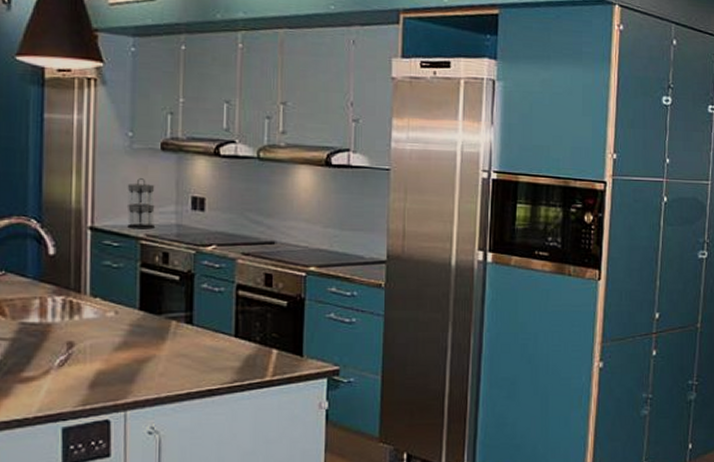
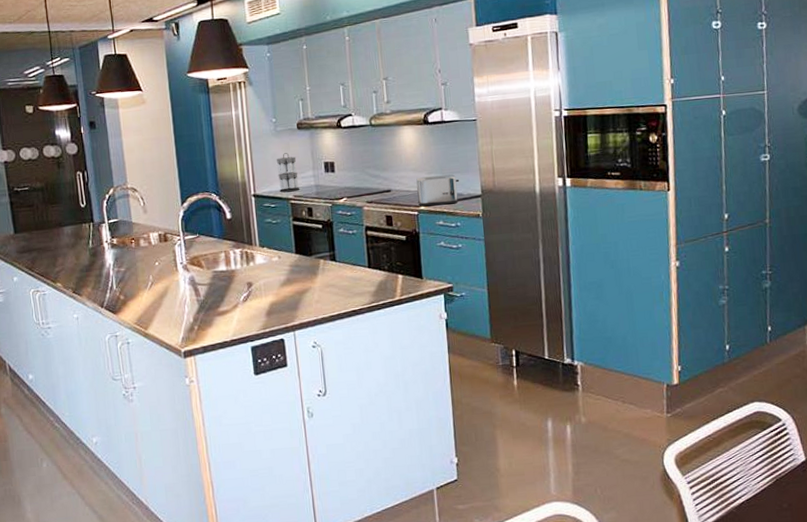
toaster: none [307,230,362,268] -> present [416,174,460,207]

